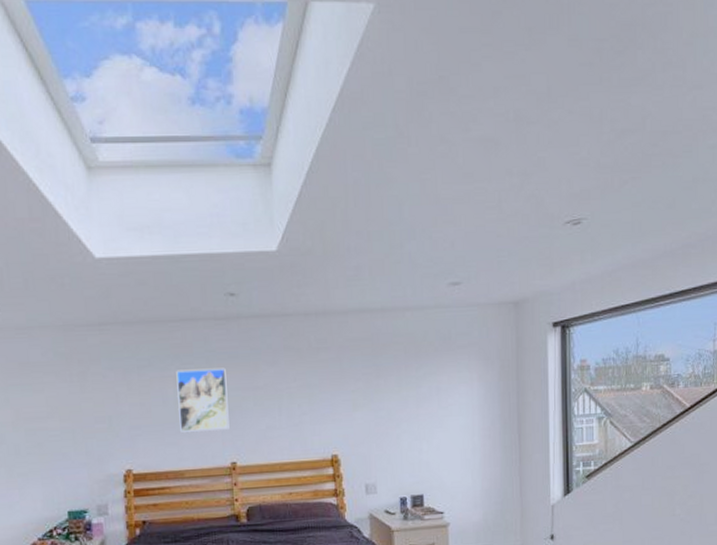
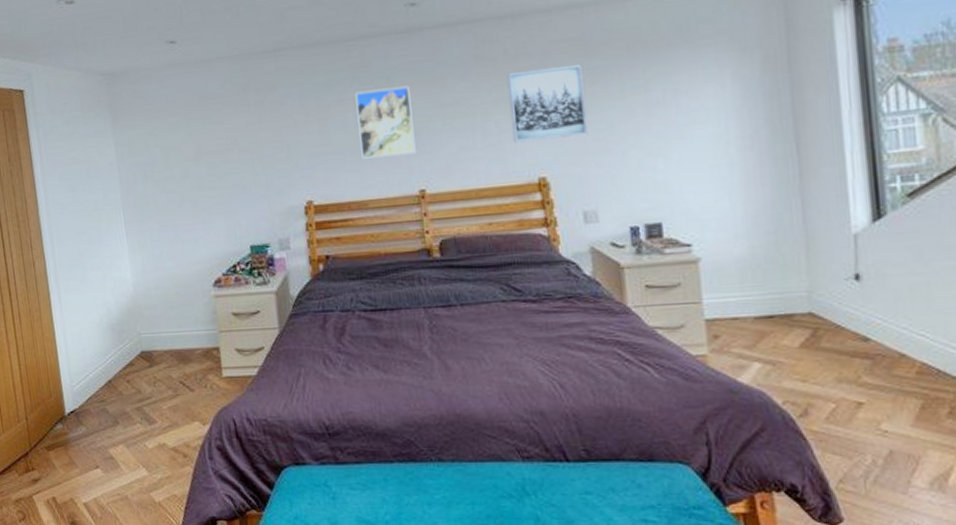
wall art: none [309,360,372,424] -> present [506,64,588,143]

